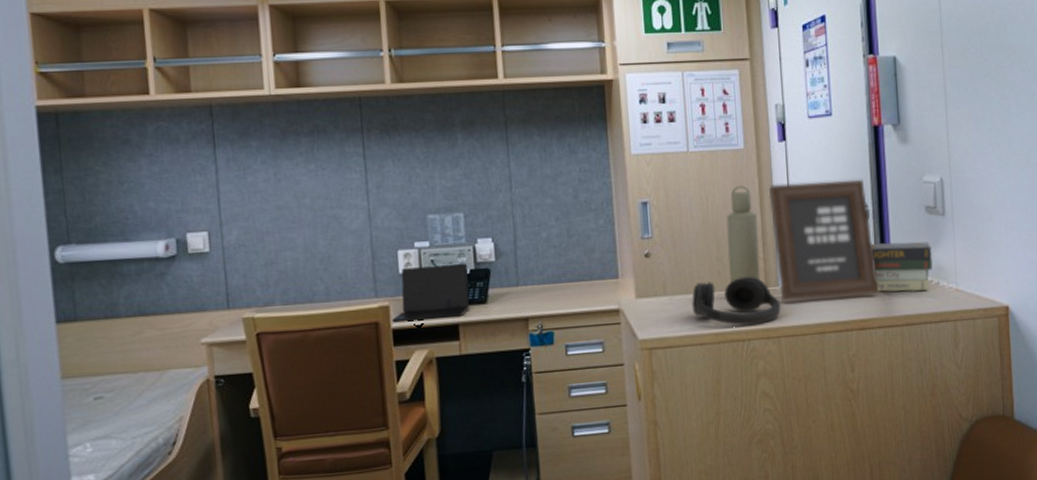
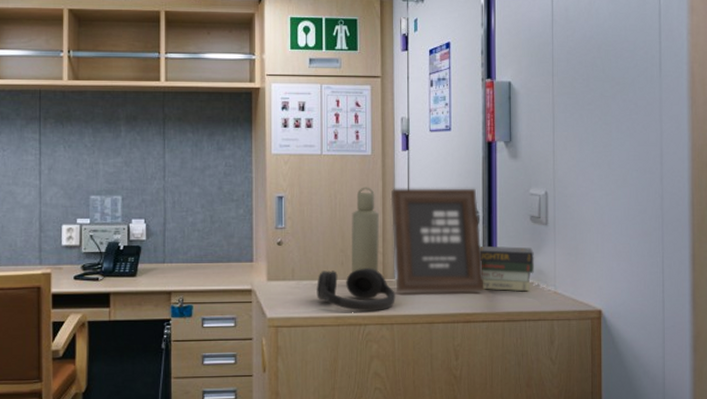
laptop: present [391,264,470,323] -> none [52,241,122,288]

